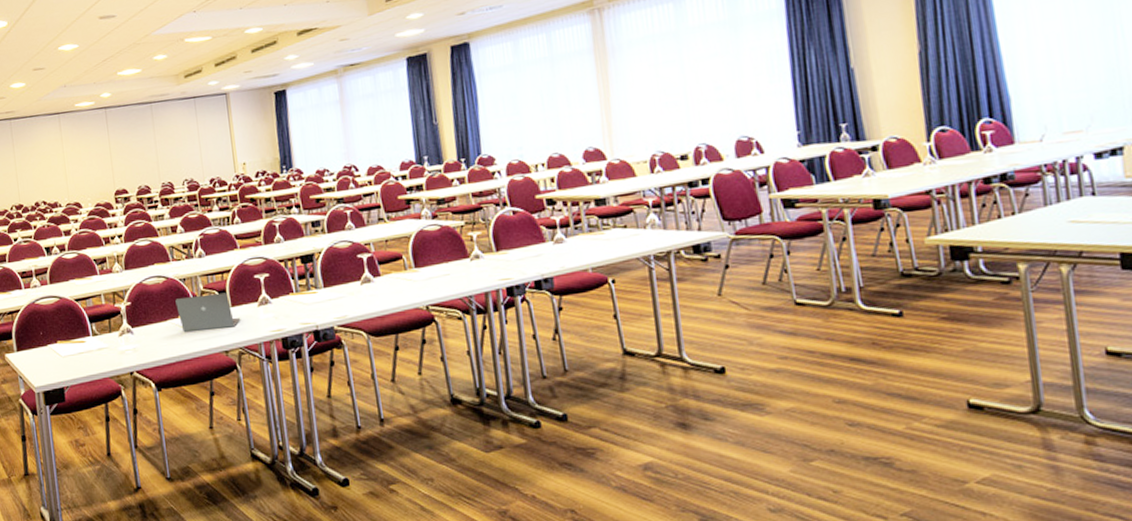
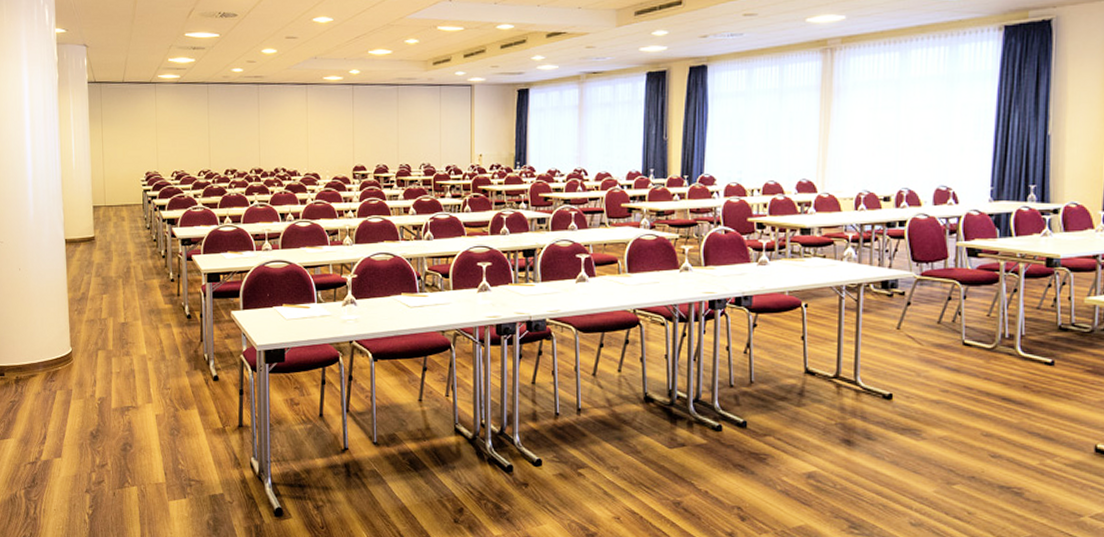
laptop: present [175,292,241,333] -> none [400,275,460,310]

